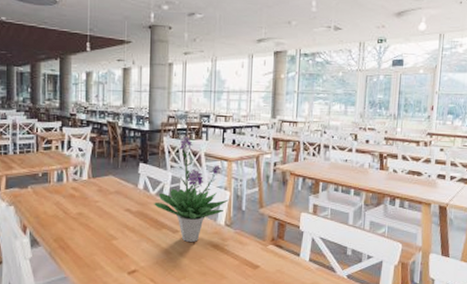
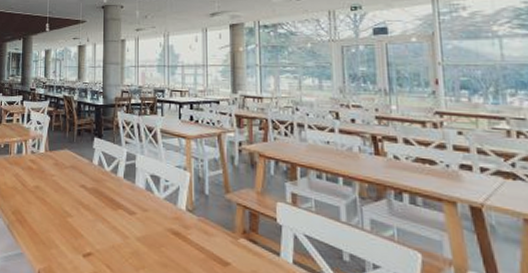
potted plant: present [154,136,229,243] -> none [109,111,189,228]

